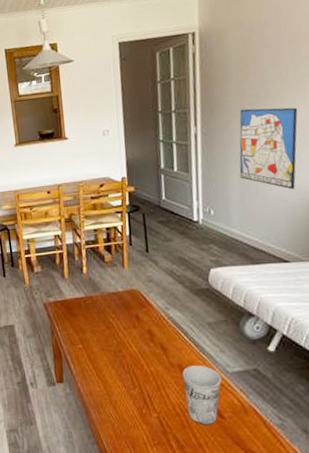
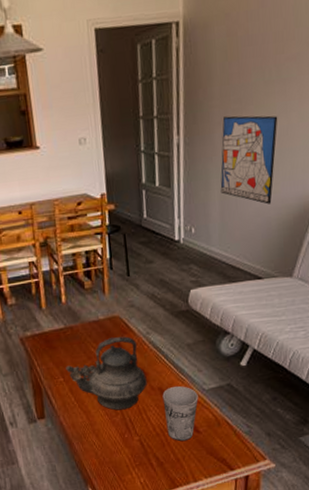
teapot: none [85,310,166,383] -> present [66,336,147,411]

